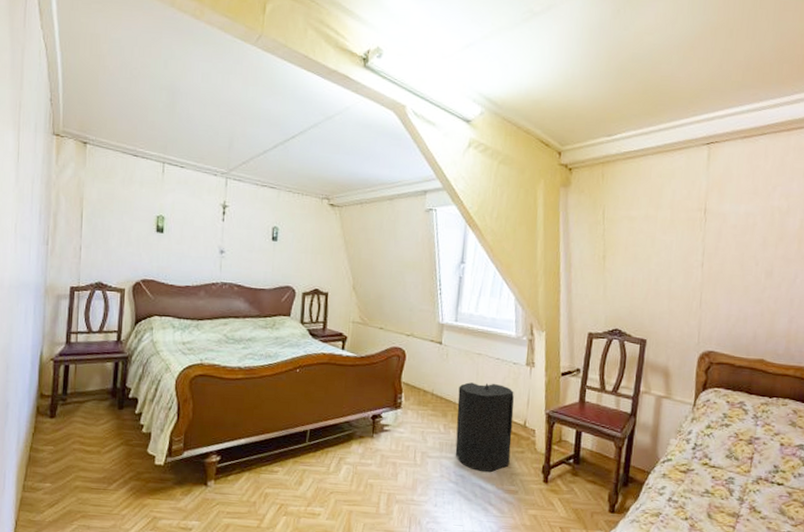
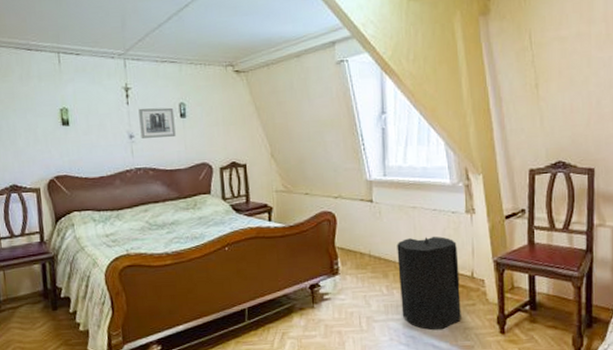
wall art: none [231,226,267,257] -> present [138,107,176,138]

